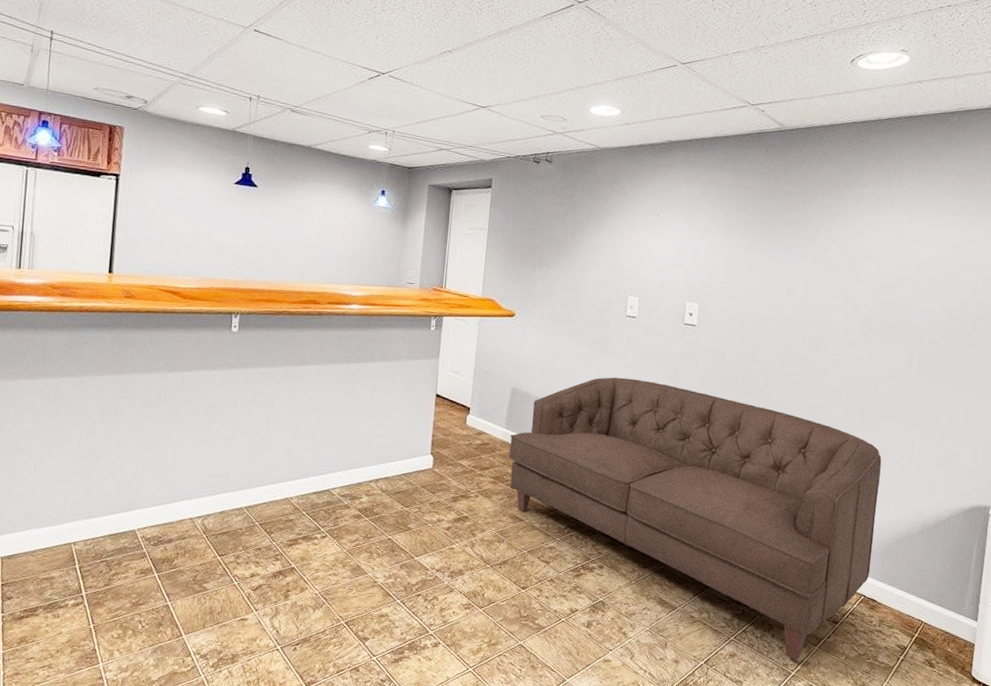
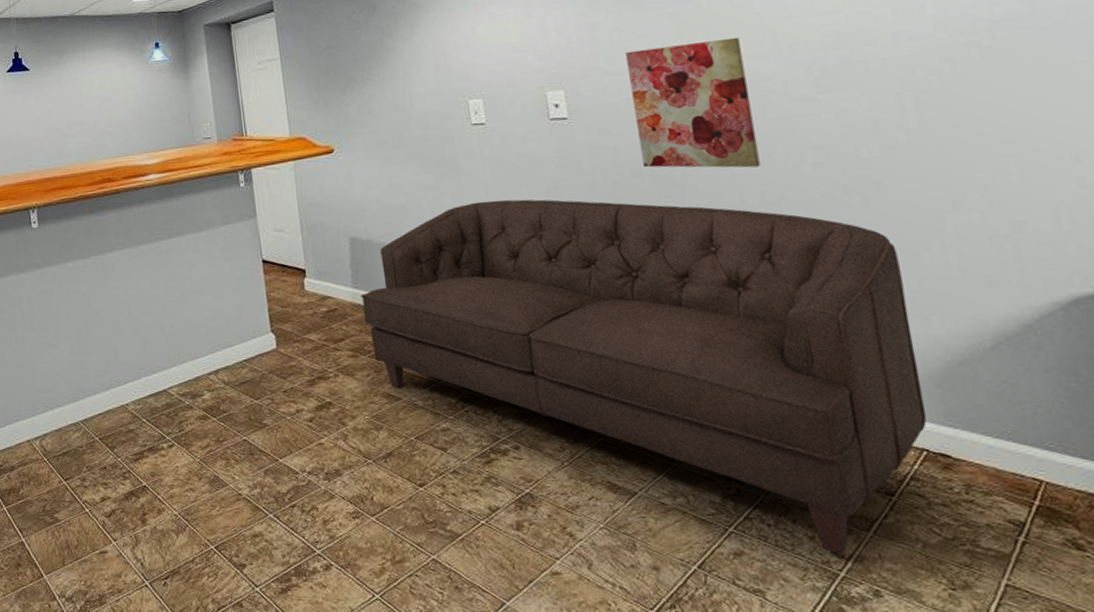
wall art: none [739,284,825,387] -> present [625,37,761,168]

